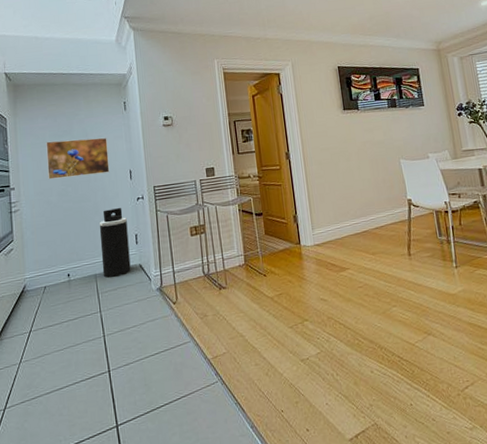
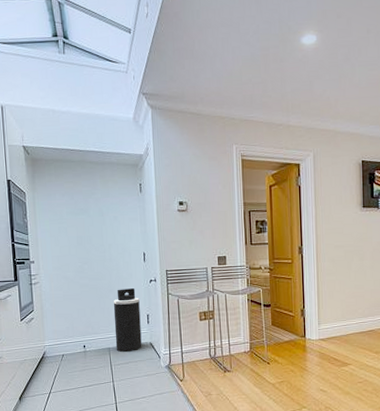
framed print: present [46,137,110,180] -> none [63,218,124,256]

